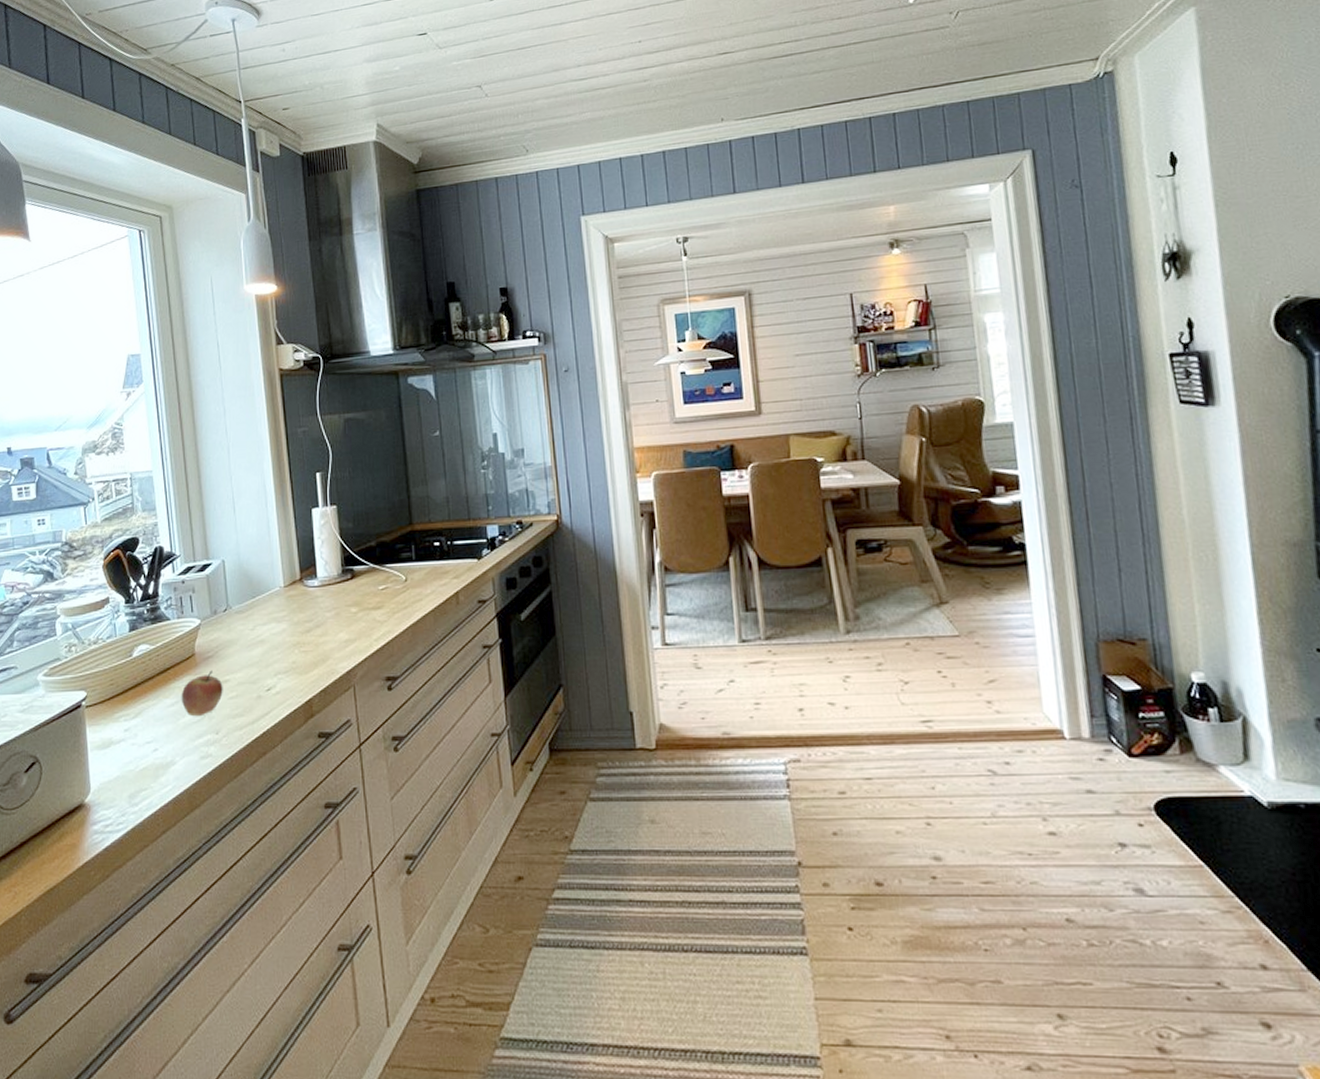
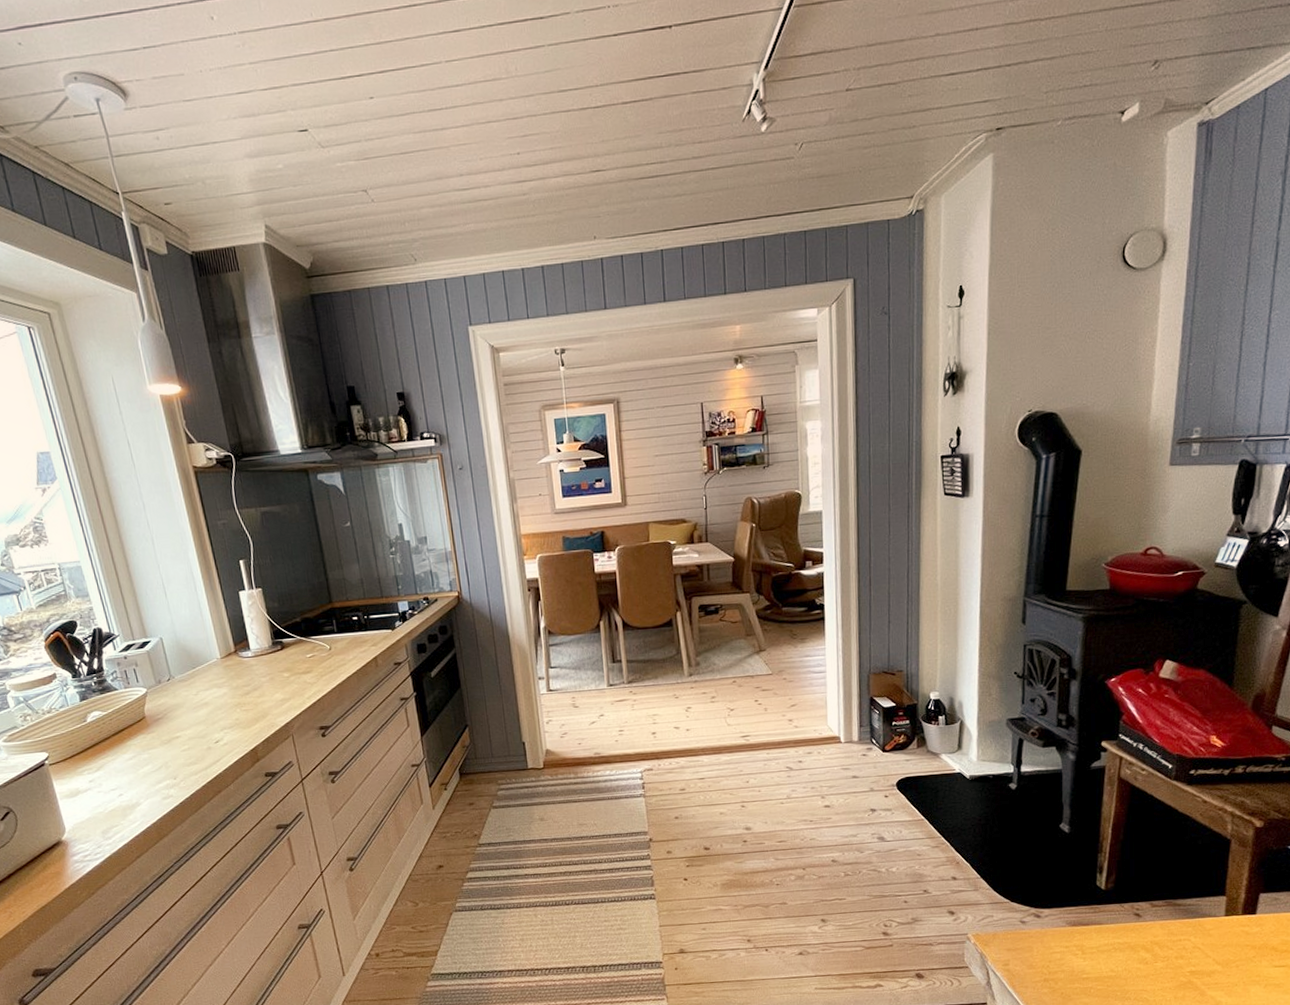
fruit: present [181,670,223,717] -> none [137,729,176,767]

